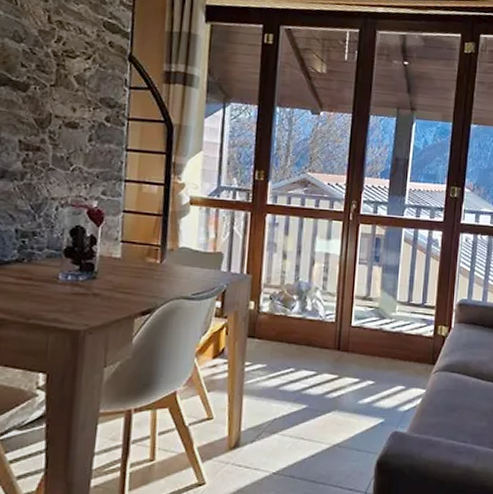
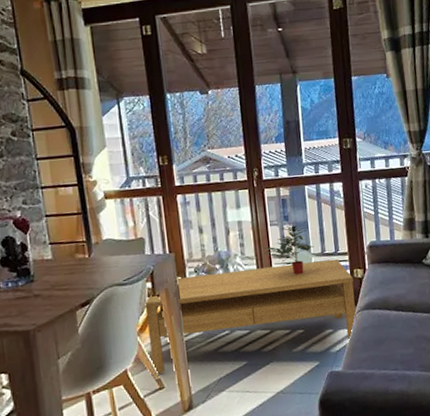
coffee table: none [205,301,436,402] -> present [145,259,357,375]
potted plant: none [347,268,401,322] -> present [264,225,314,275]

